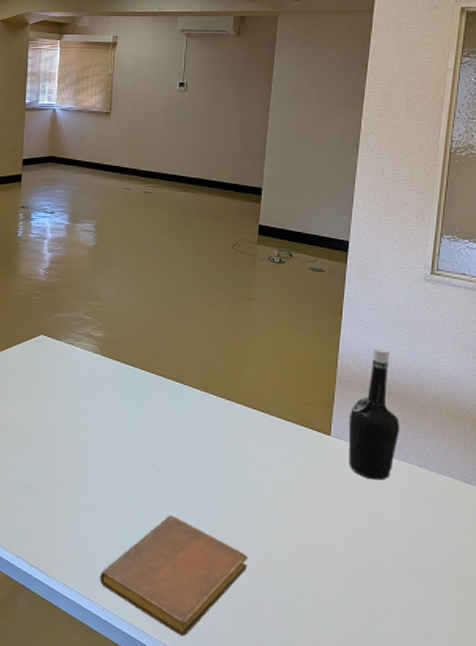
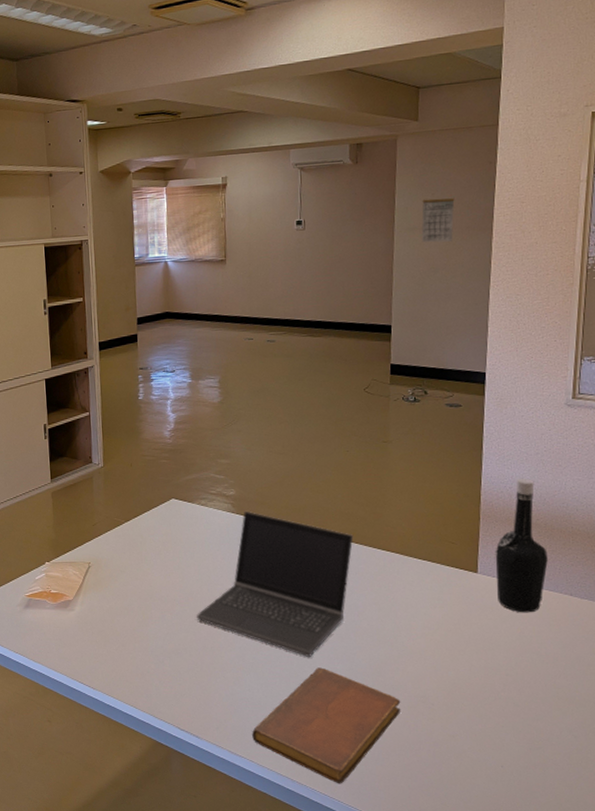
laptop computer: none [55,353,213,505] -> present [197,511,354,658]
calendar: none [295,73,329,115] -> present [421,198,455,243]

